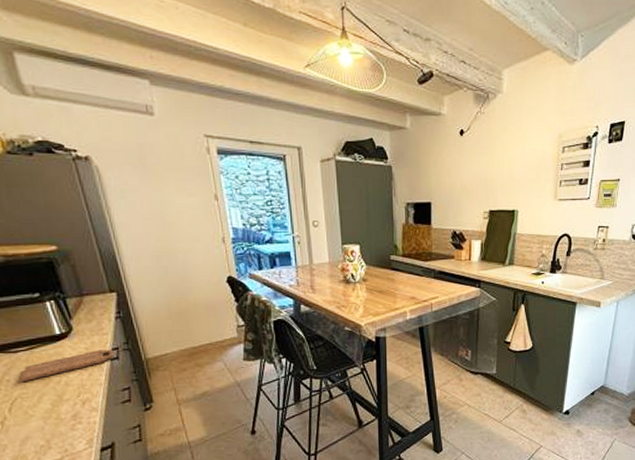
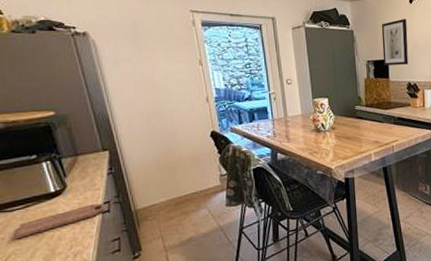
wall art: none [425,154,456,209] -> present [381,19,409,66]

